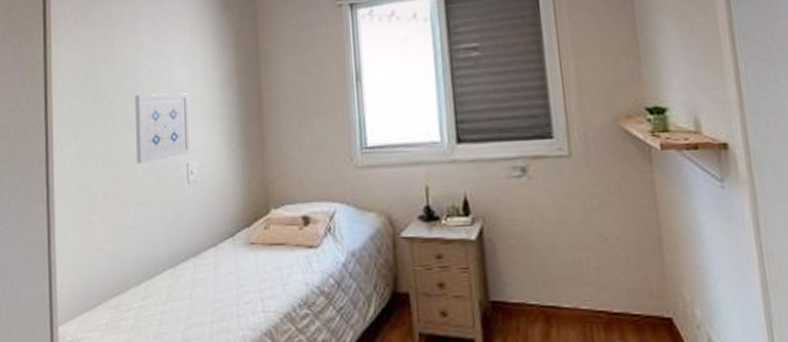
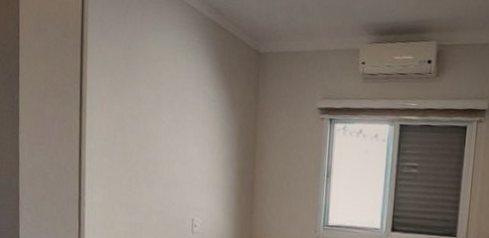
wall art: present [134,93,191,165] -> none [152,162,198,215]

